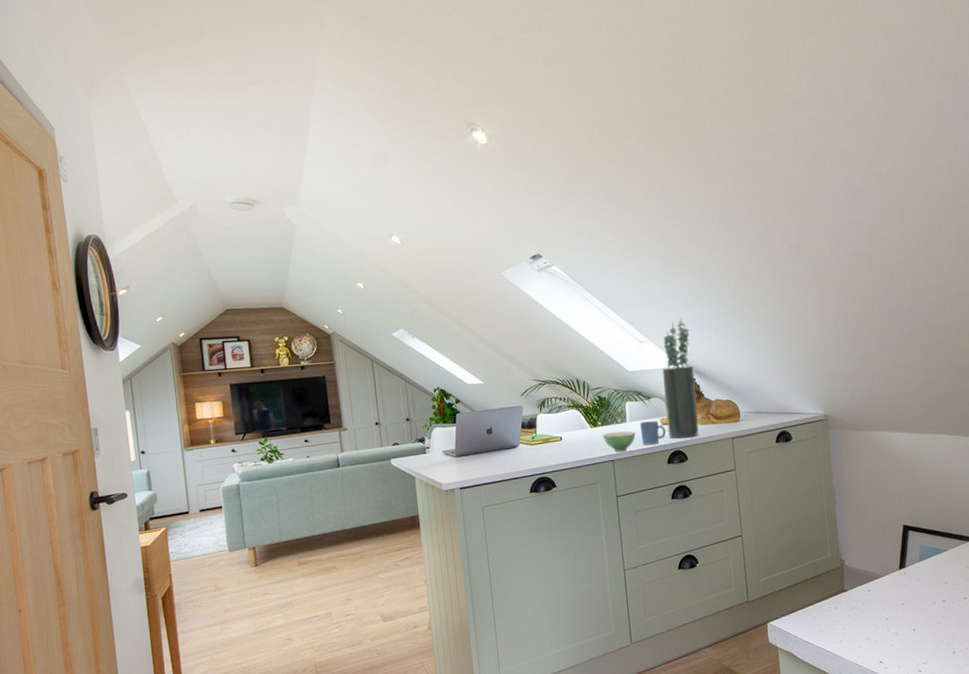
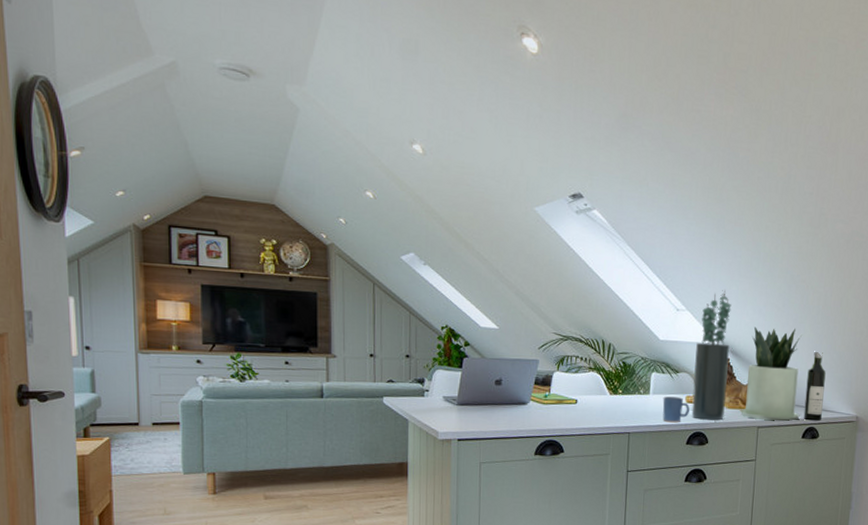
bowl: present [602,431,636,453] -> none [621,403,657,426]
planter: none [712,341,771,431] -> present [739,326,802,422]
bottle: none [770,360,792,426] -> present [803,352,826,421]

